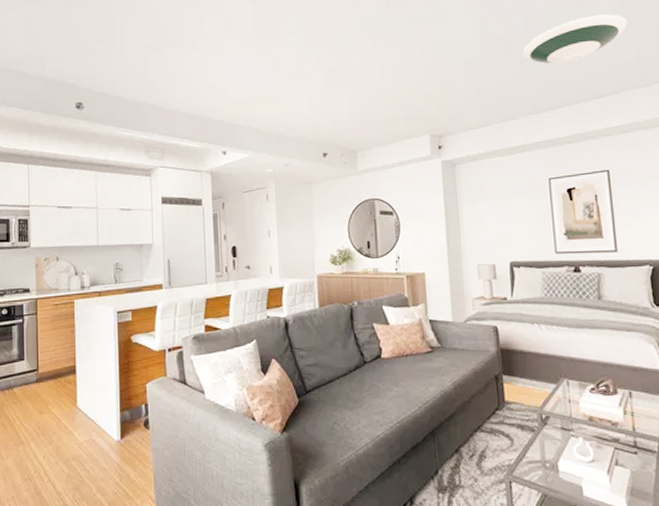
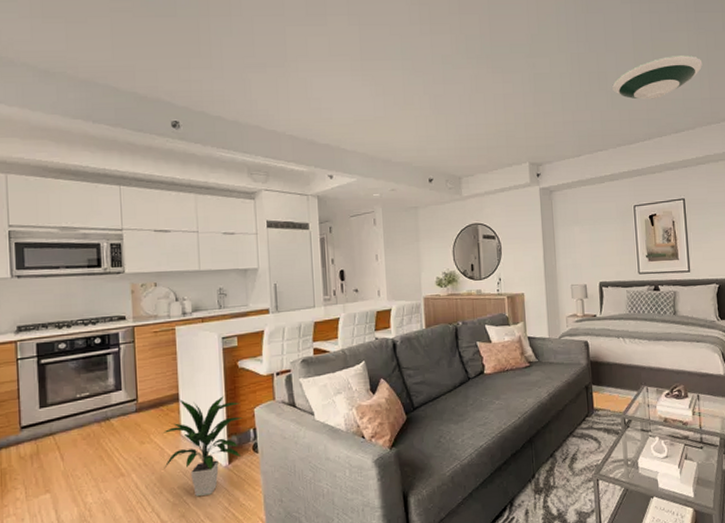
indoor plant: none [60,370,135,470] -> present [162,396,243,497]

